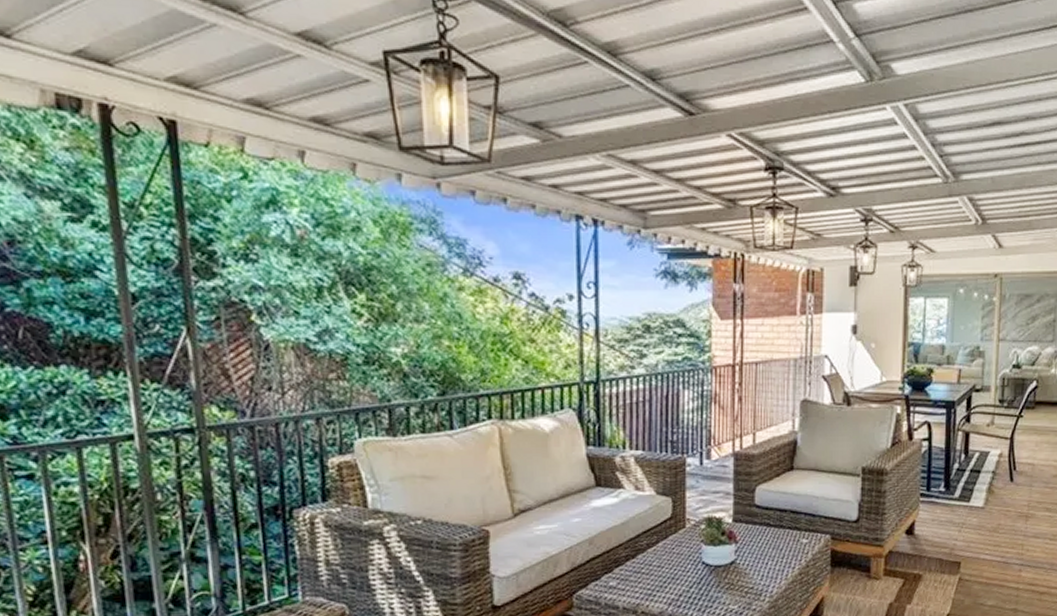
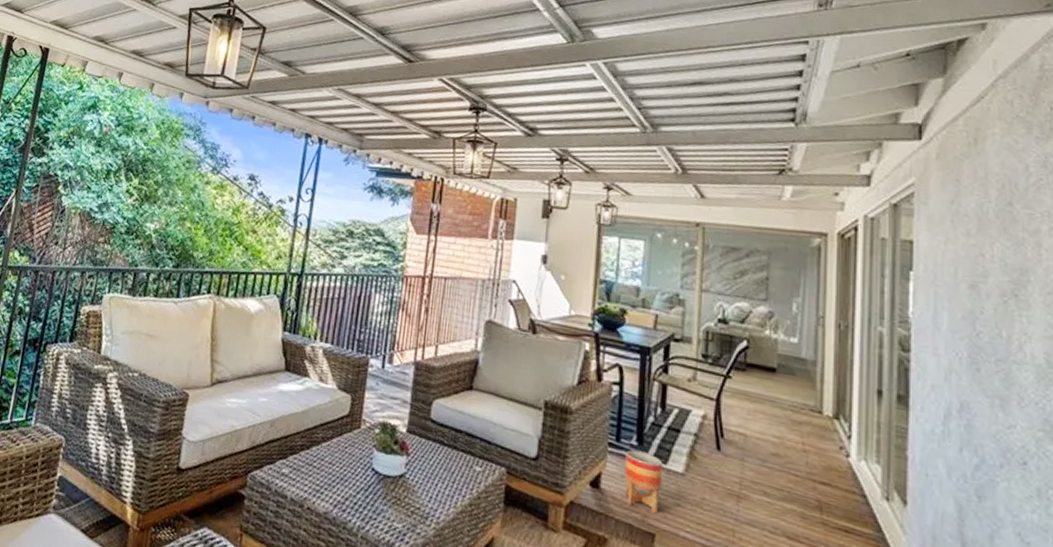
planter: none [934,496,967,545] -> present [624,450,663,514]

